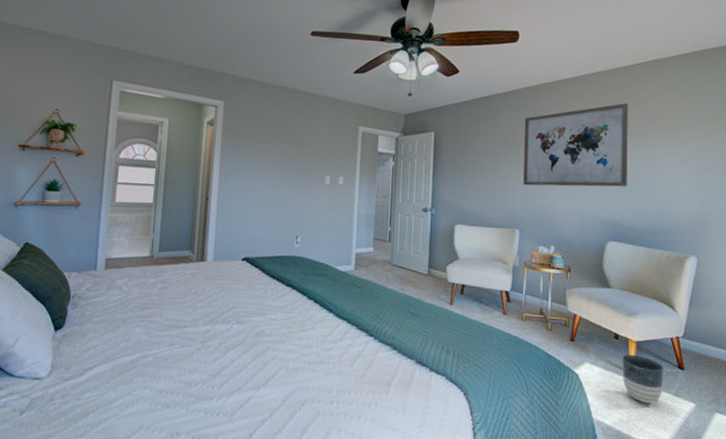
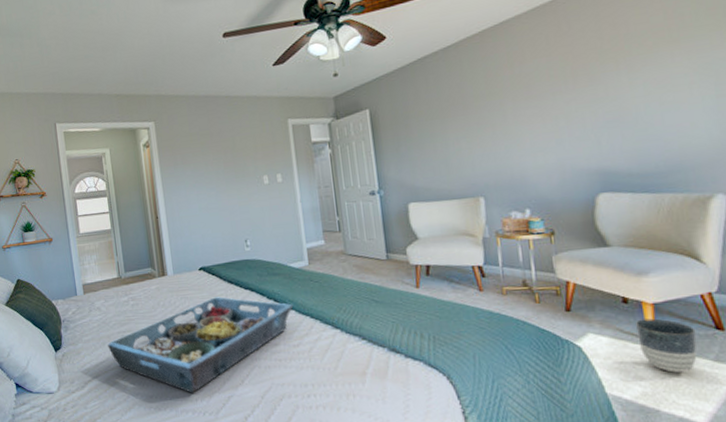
serving tray: none [120,290,333,391] -> present [107,296,294,393]
wall art: present [523,103,629,187] -> none [471,26,615,148]

